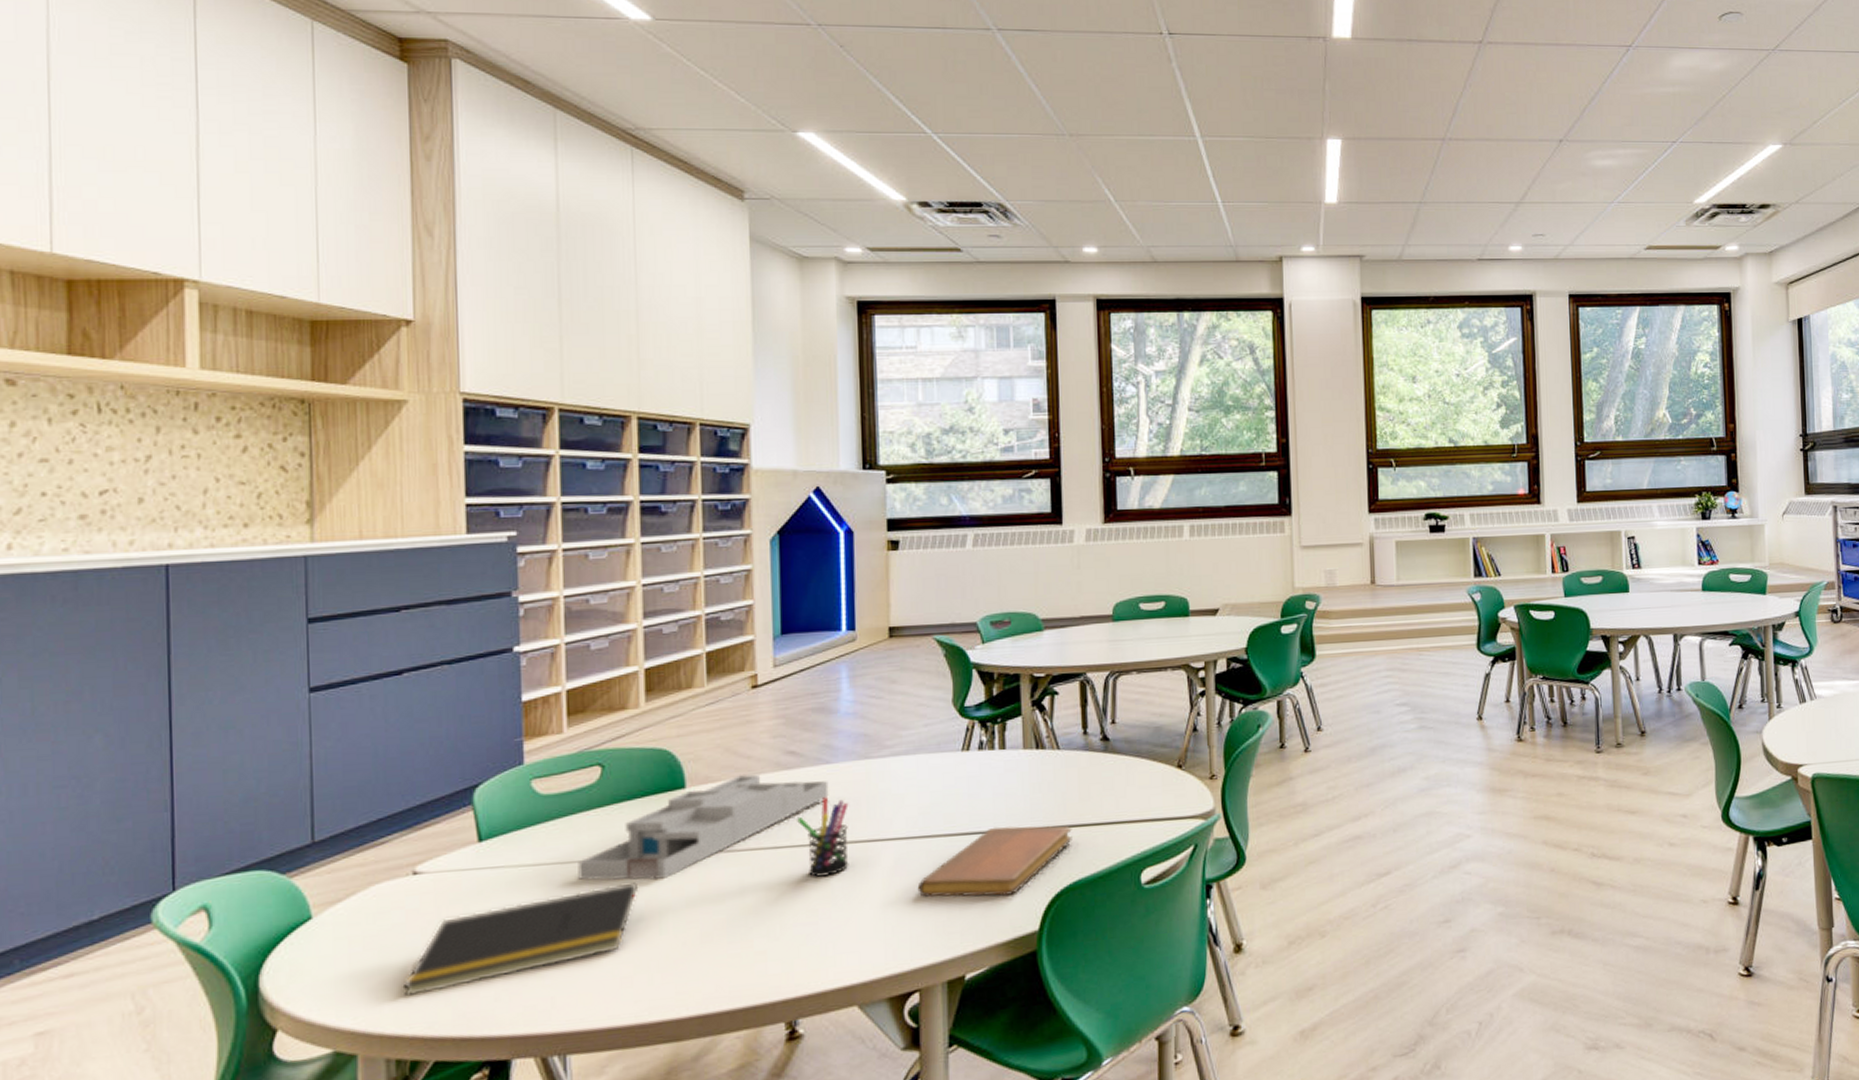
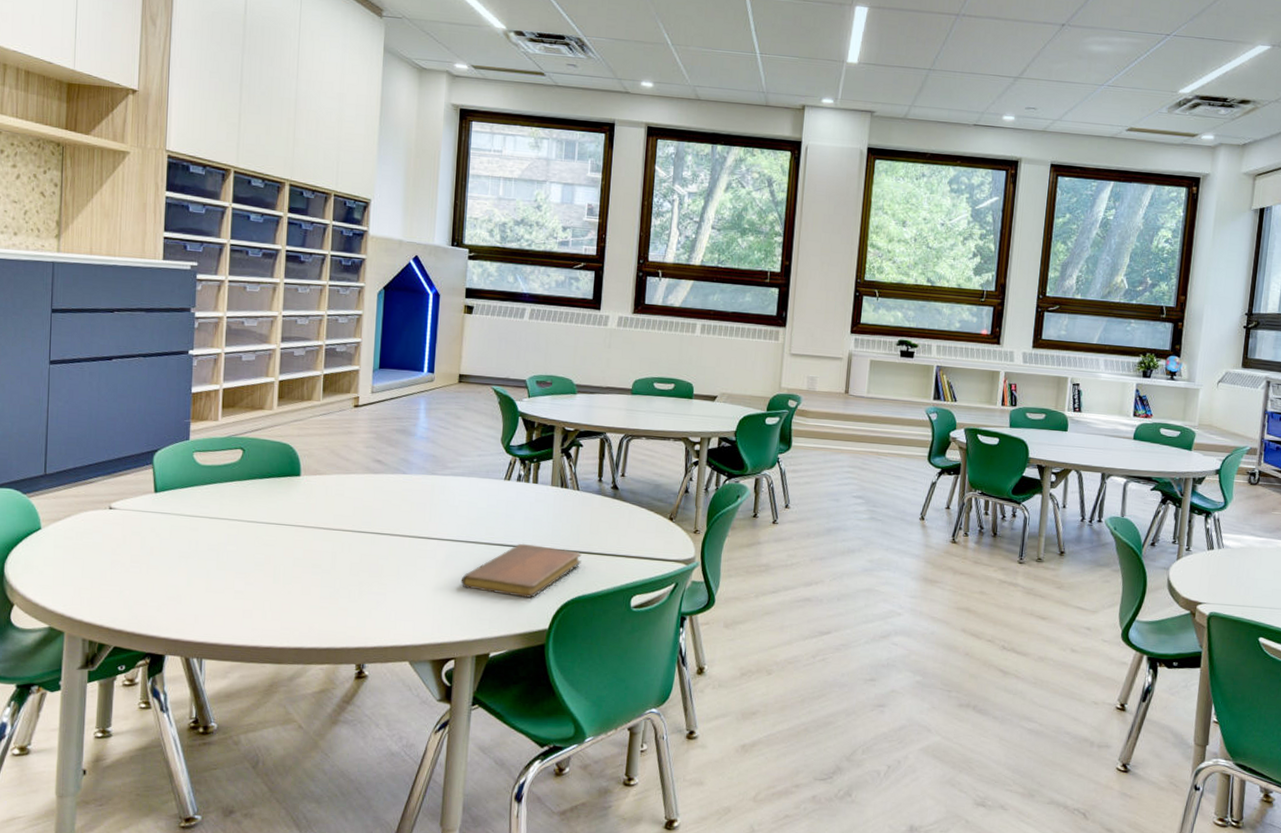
notepad: present [402,881,639,997] -> none [97,539,262,597]
desk organizer: present [578,774,829,881] -> none [220,472,403,542]
pen holder: present [797,797,849,878] -> none [378,499,417,561]

